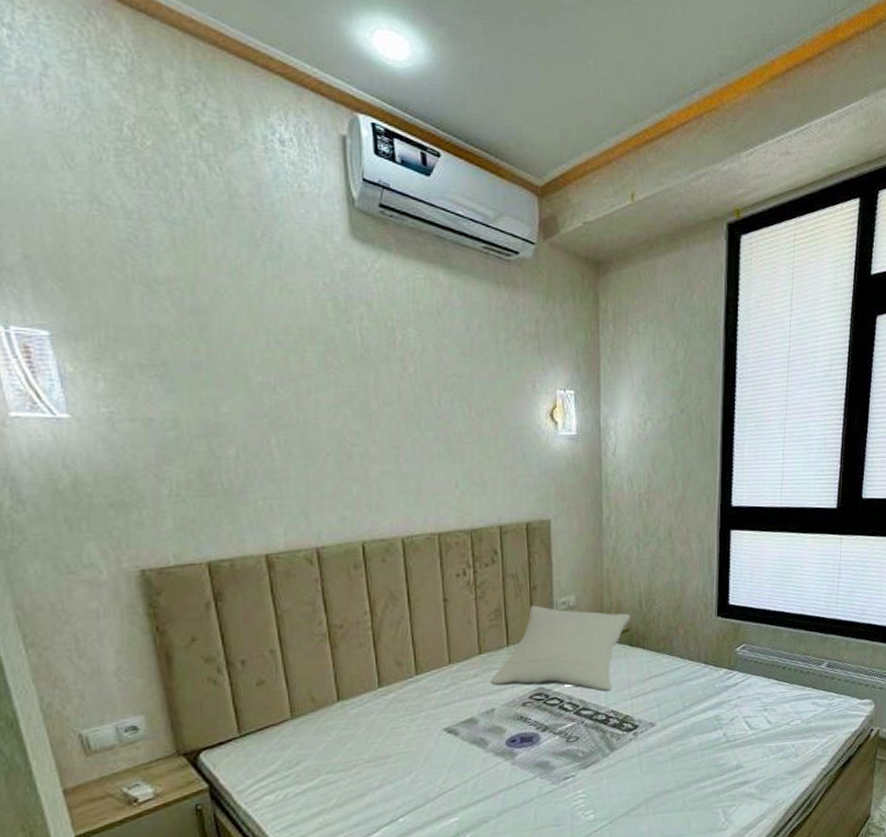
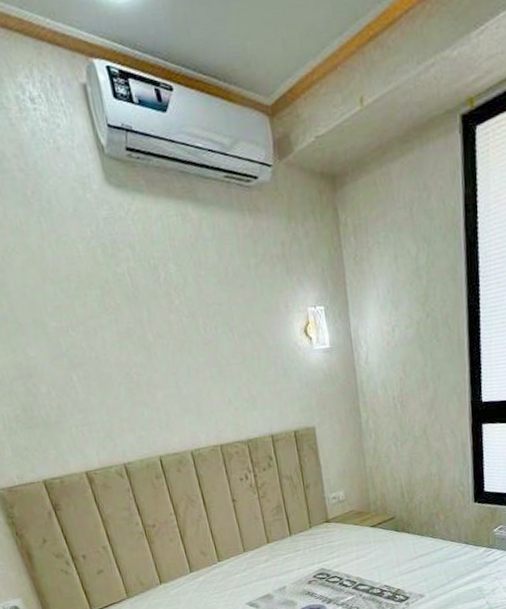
pillow: present [489,605,631,692] -> none [279,501,395,570]

